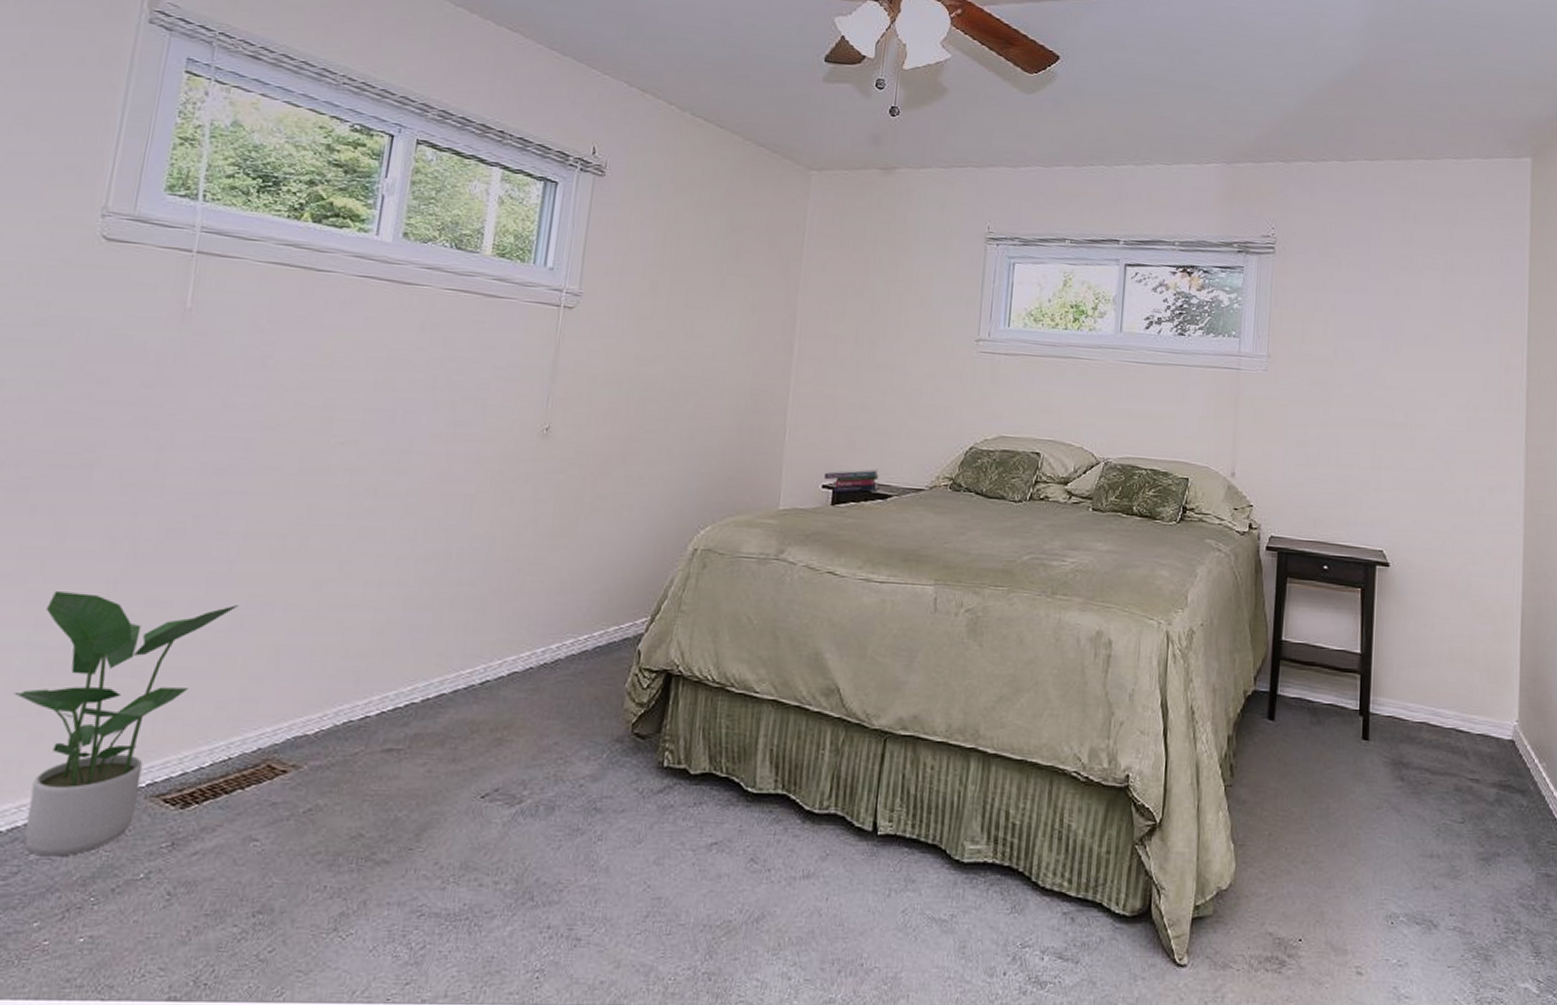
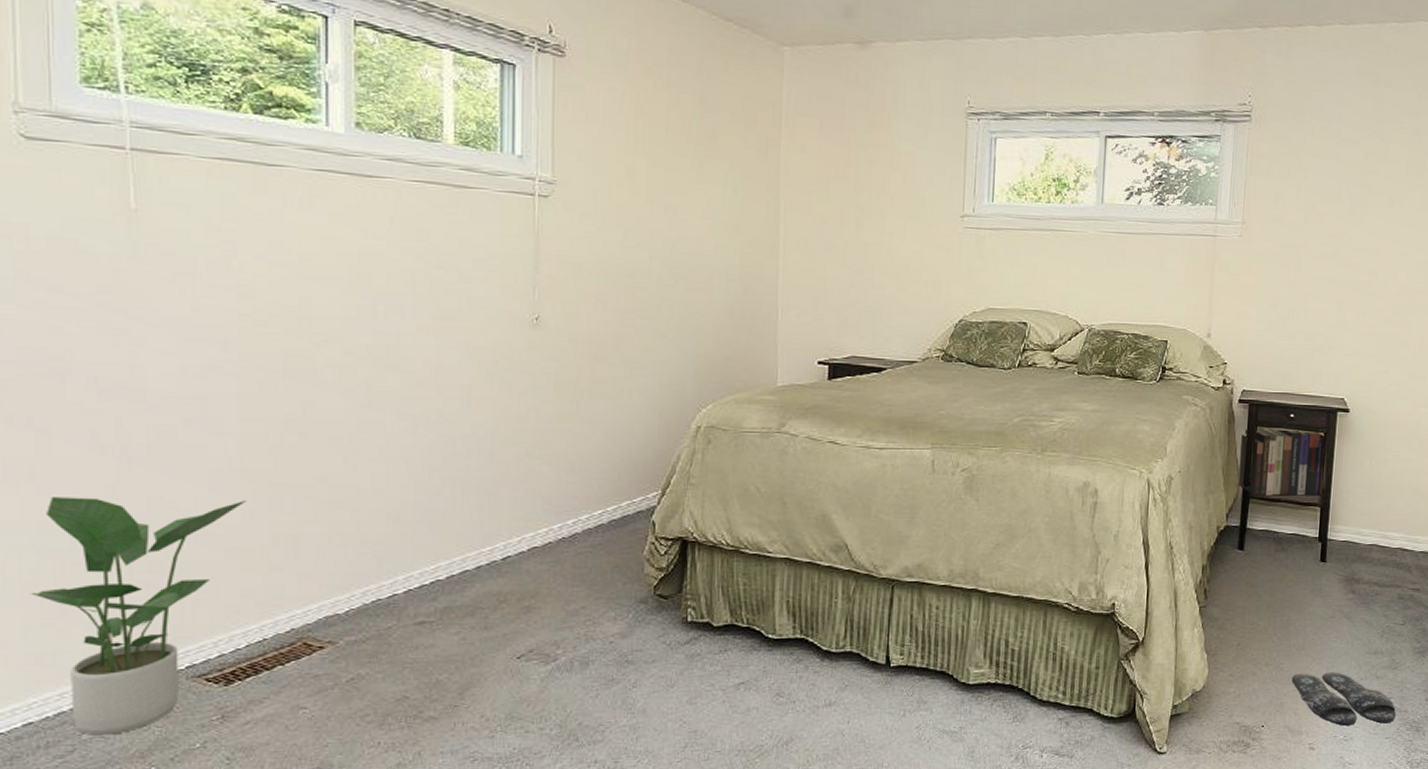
books: present [823,468,879,494] -> none [818,343,873,369]
books: none [1267,578,1366,662] -> present [1238,427,1325,496]
slippers: none [1333,876,1458,947] -> present [1291,672,1396,726]

